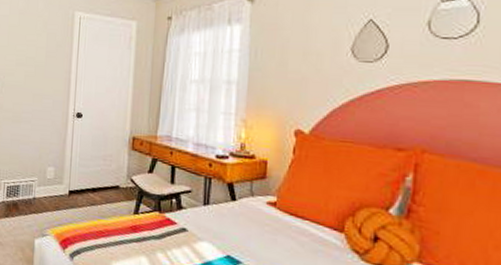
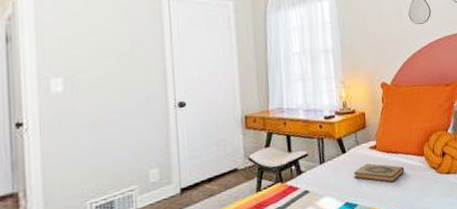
hardback book: none [242,219,312,252] -> present [354,163,405,183]

